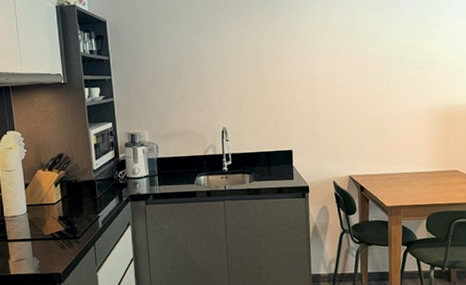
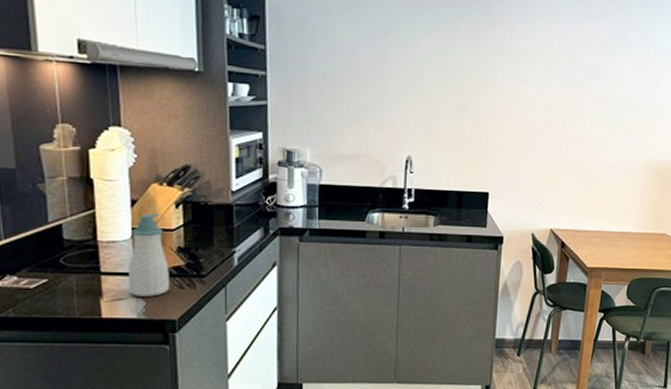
soap bottle: none [26,192,55,257] -> present [129,213,169,297]

